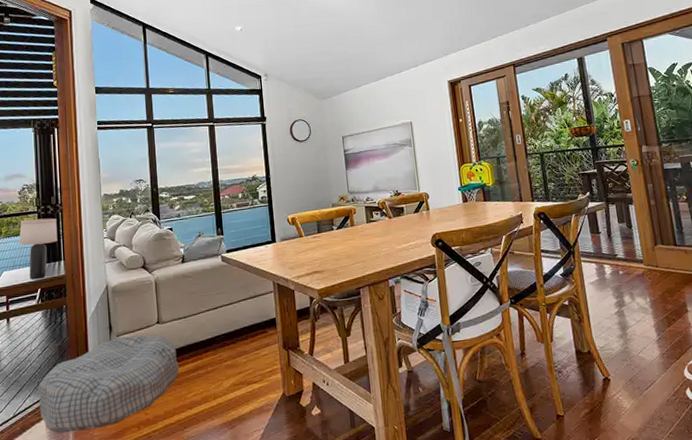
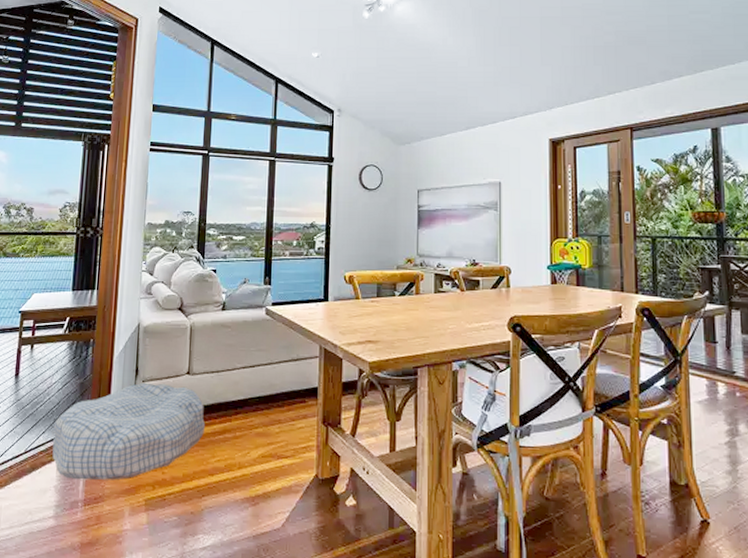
table lamp: present [19,218,58,280] -> none [53,241,95,307]

